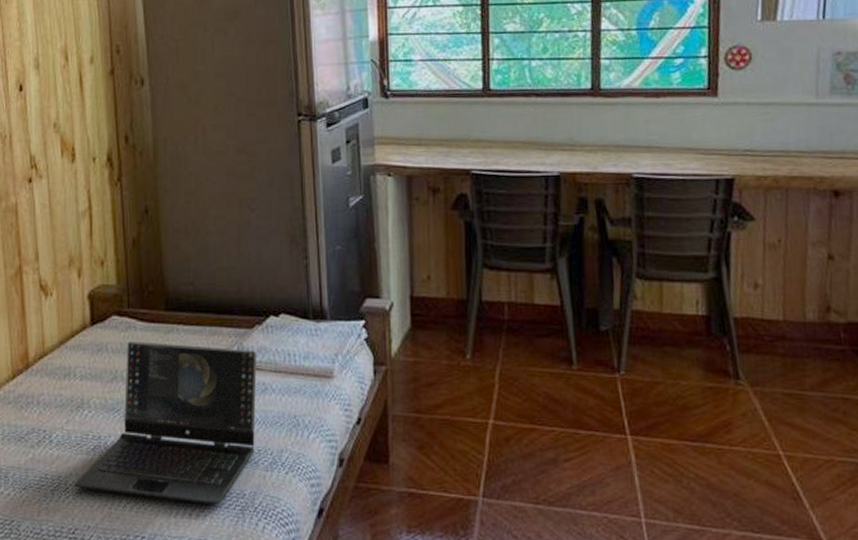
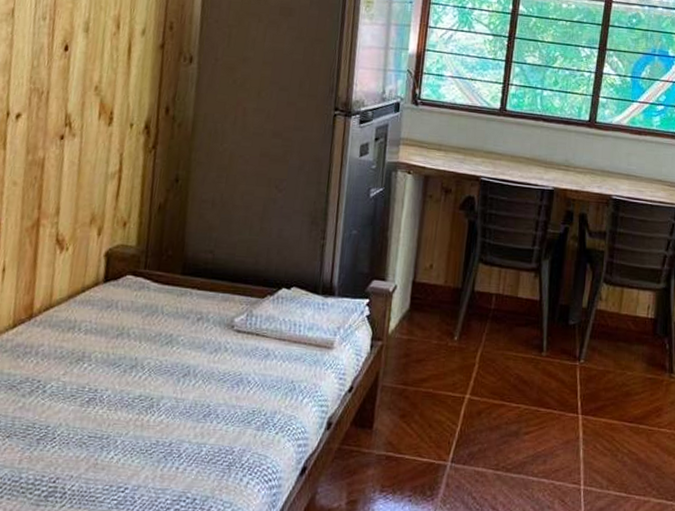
laptop: present [75,341,257,505] -> none [63,300,264,460]

